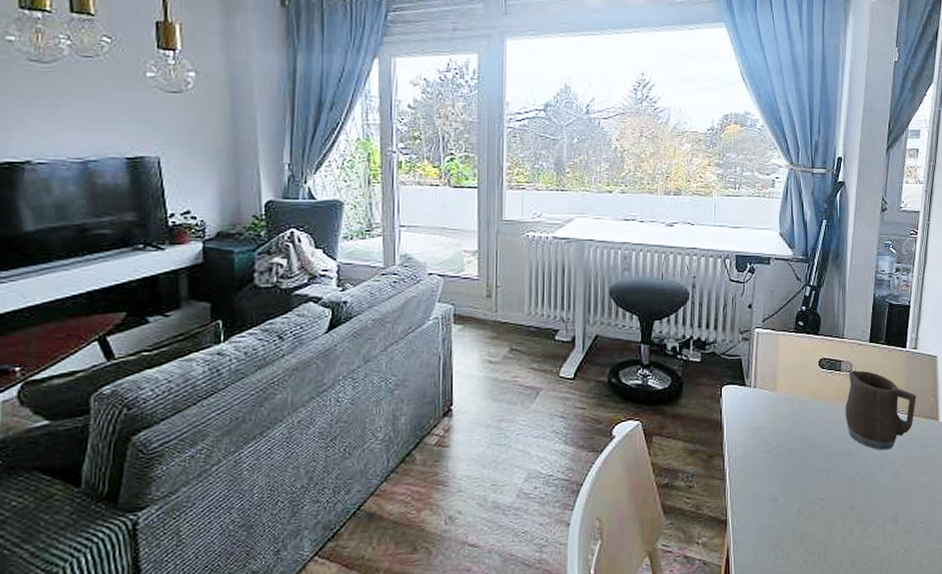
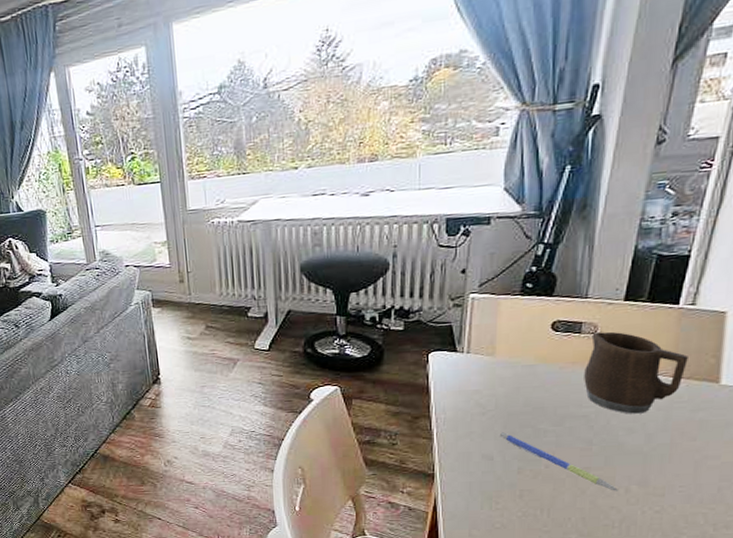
pen: none [781,471,877,531] -> present [499,432,618,491]

